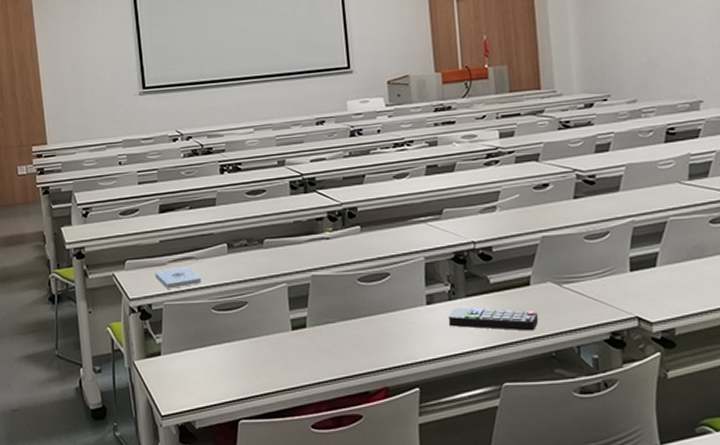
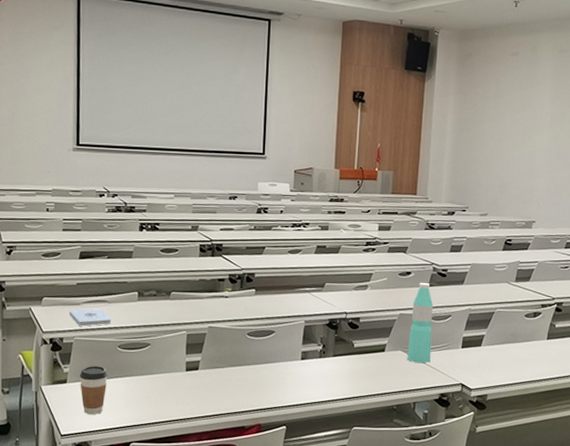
coffee cup: none [173,333,205,391] -> present [79,366,108,415]
remote control: present [449,307,539,331] -> none [317,364,388,388]
water bottle: none [556,194,591,295] -> present [407,282,434,363]

